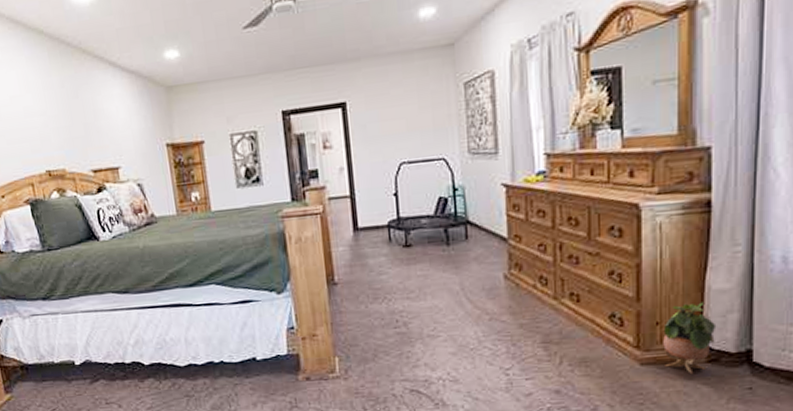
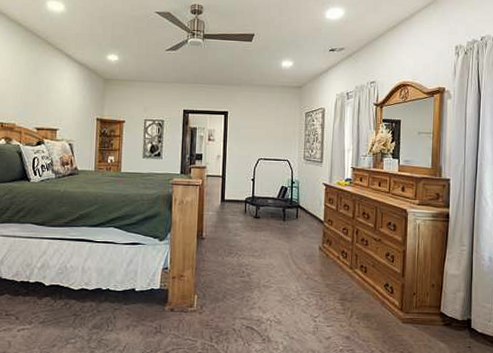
potted plant: present [663,302,717,375] -> none [417,282,450,333]

